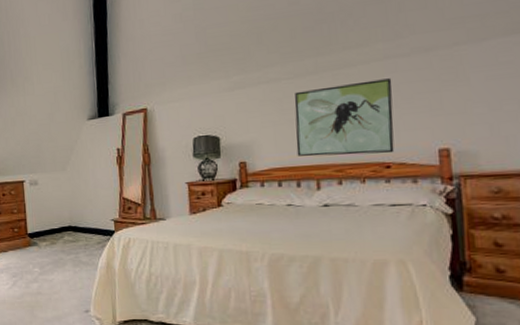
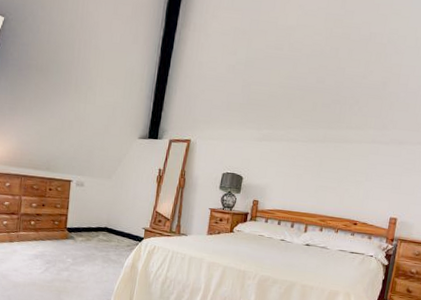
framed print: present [294,78,395,157] -> none [296,153,373,215]

